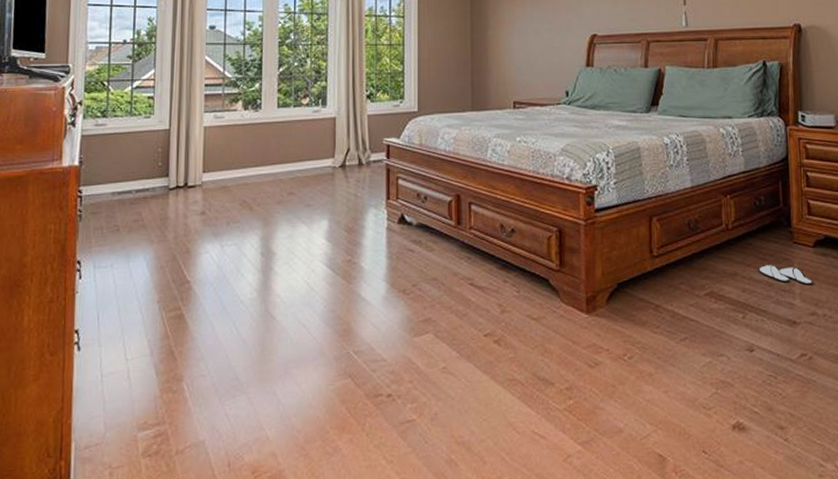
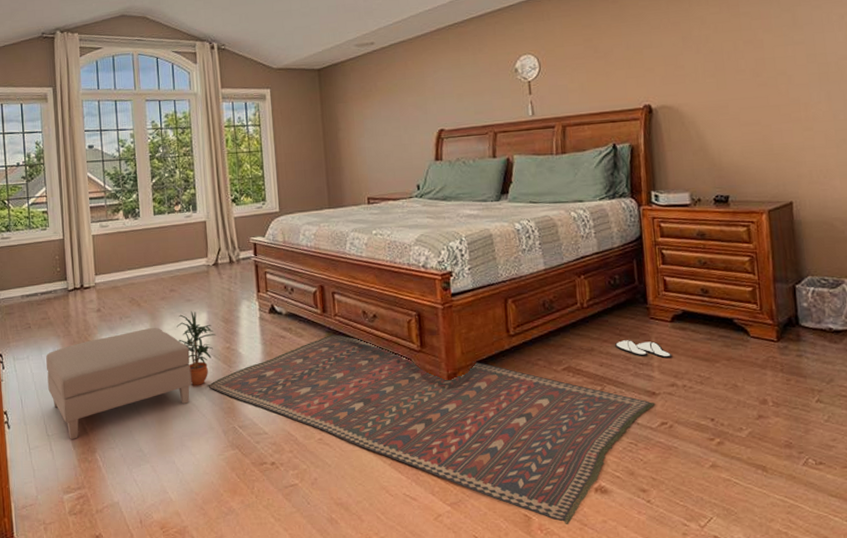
ottoman: none [133,236,304,366] -> present [46,328,192,440]
potted plant: none [292,217,337,303] -> present [177,310,216,385]
area rug: none [321,249,796,467] -> present [207,334,656,525]

